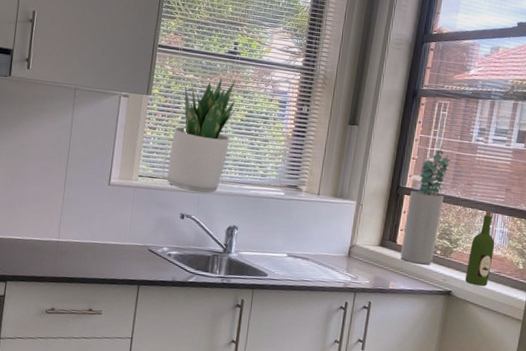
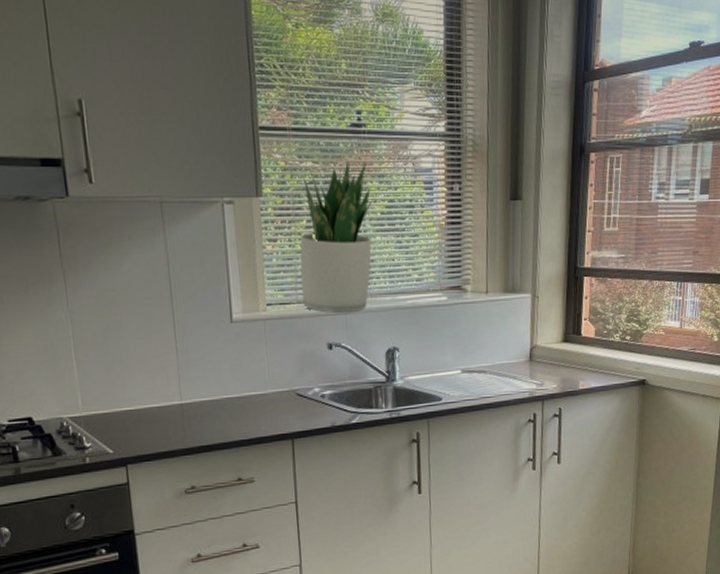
vase: present [400,145,450,265] -> none [587,210,630,356]
wine bottle: present [464,210,495,287] -> none [658,280,687,369]

